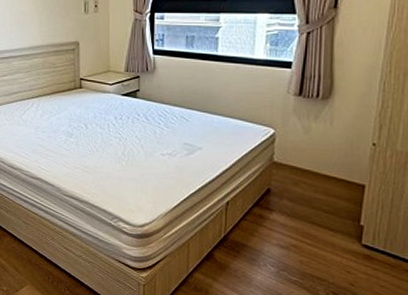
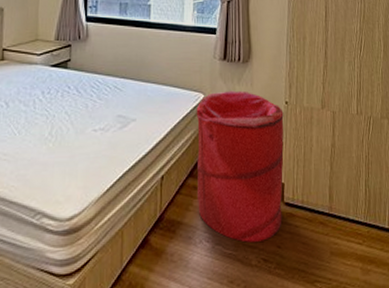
laundry hamper: none [263,127,369,276] -> present [196,90,284,243]

